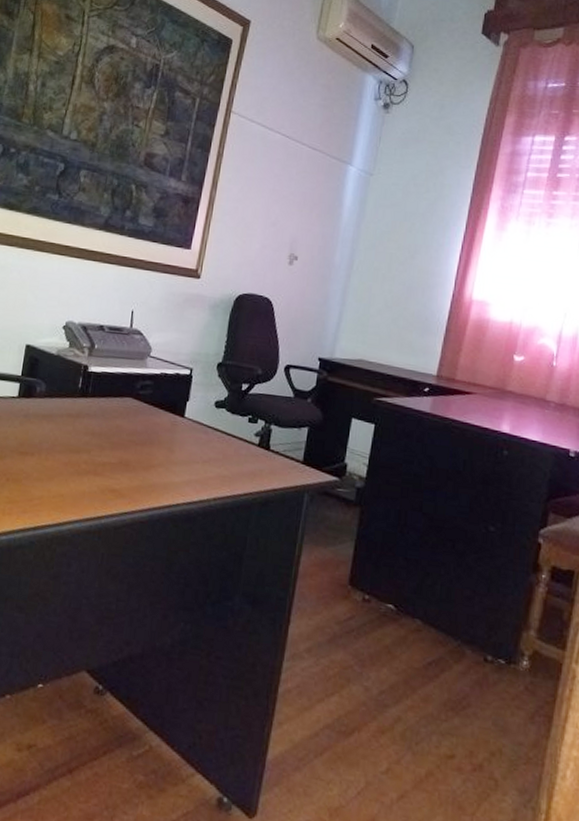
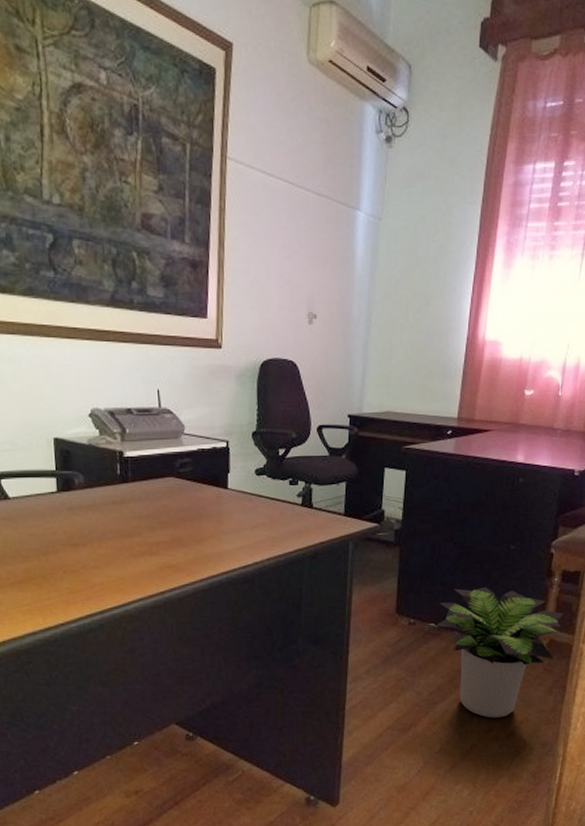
potted plant: none [393,567,560,743] -> present [435,587,570,718]

